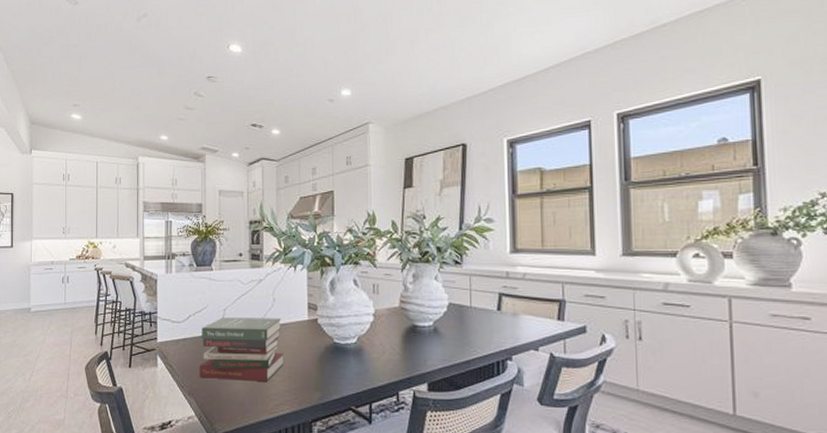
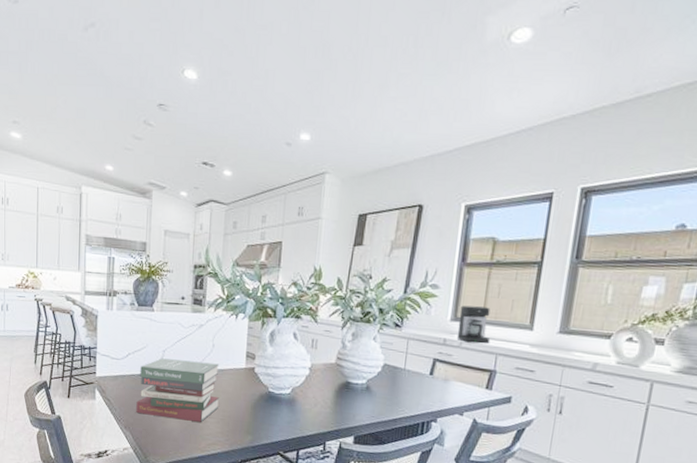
coffee maker: none [518,236,554,274] -> present [456,305,491,344]

